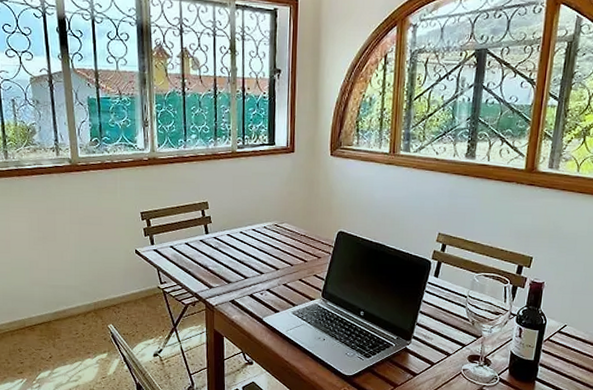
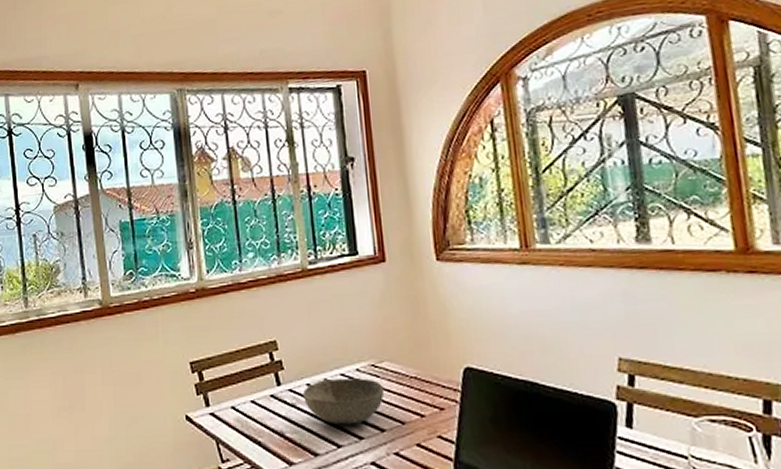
bowl: none [224,232,282,264] -> present [303,378,385,425]

